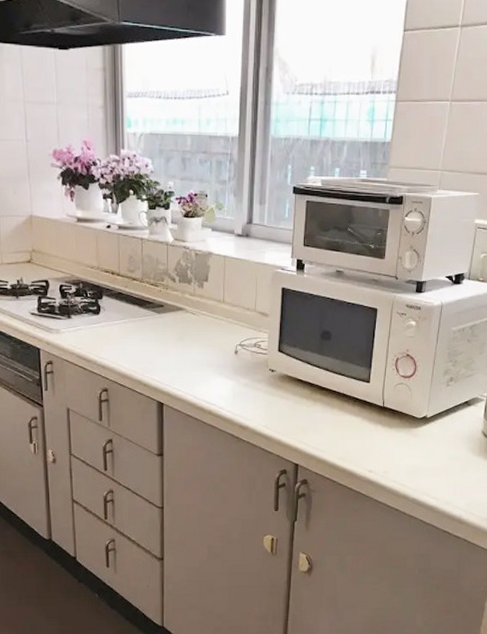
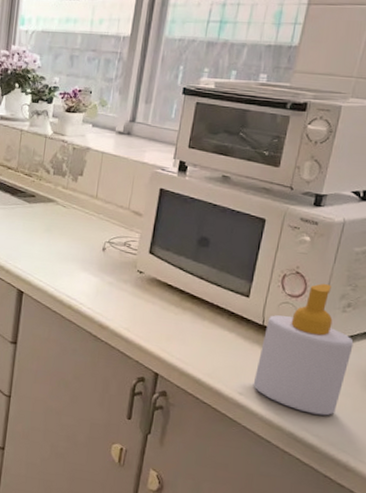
soap bottle: none [380,363,458,479] -> present [253,284,354,416]

